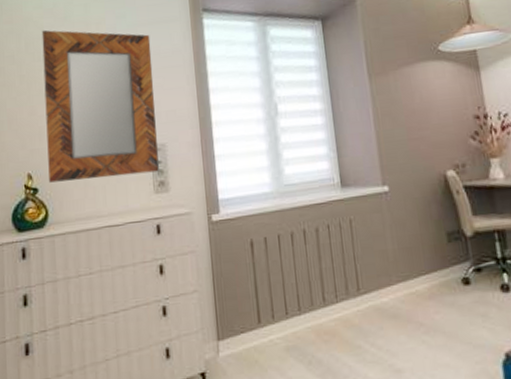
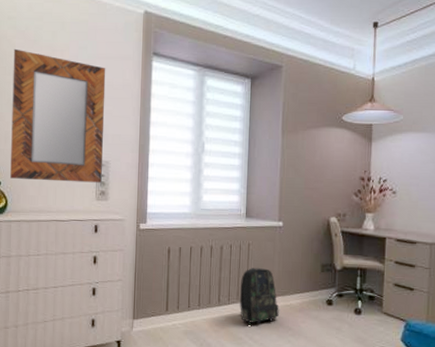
backpack: none [347,248,404,327] -> present [240,268,279,325]

